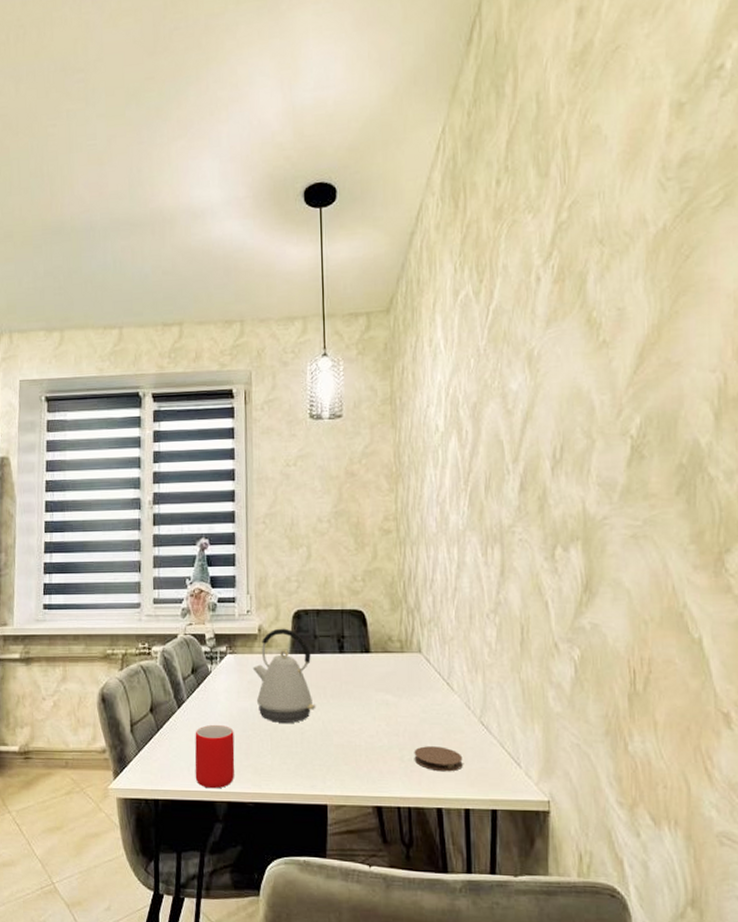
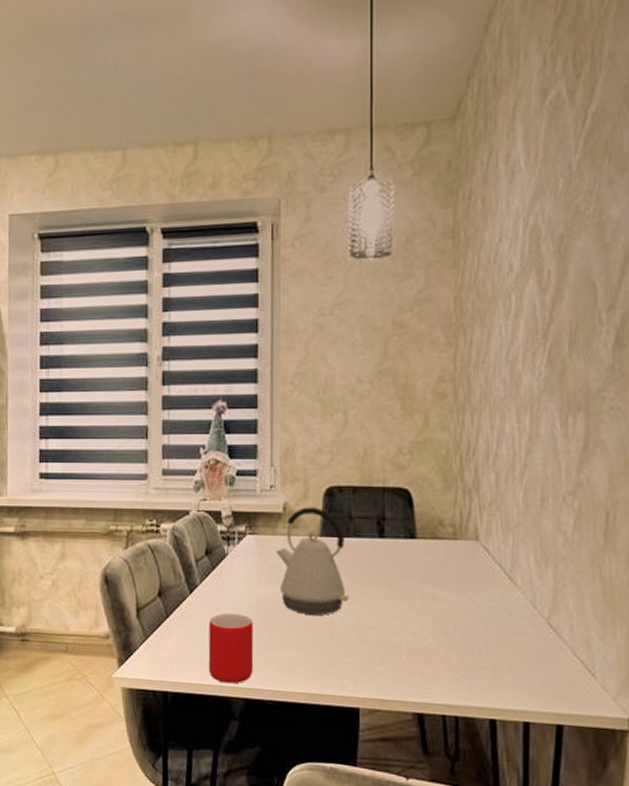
coaster: present [414,746,463,772] -> none [464,648,524,679]

